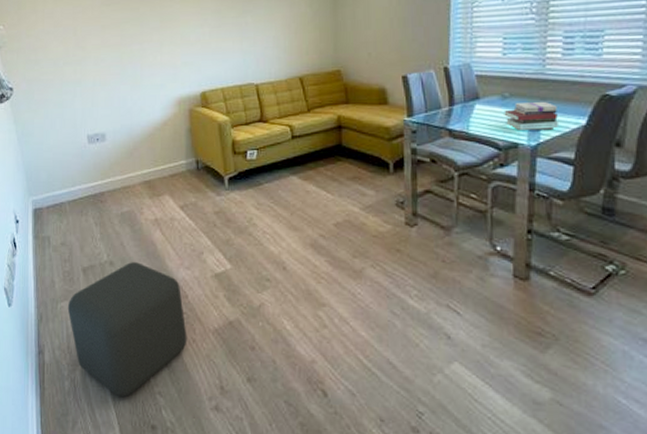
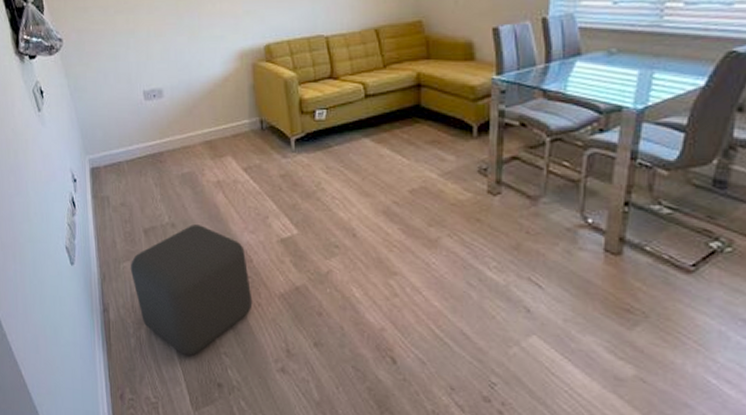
books: present [504,102,558,130] -> none [608,59,672,91]

